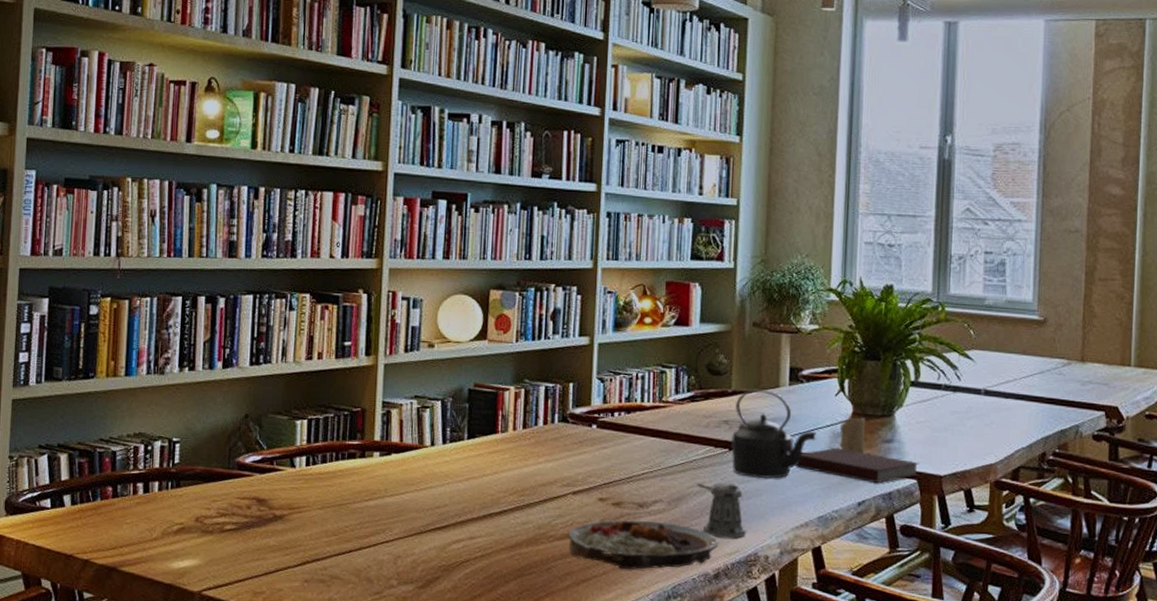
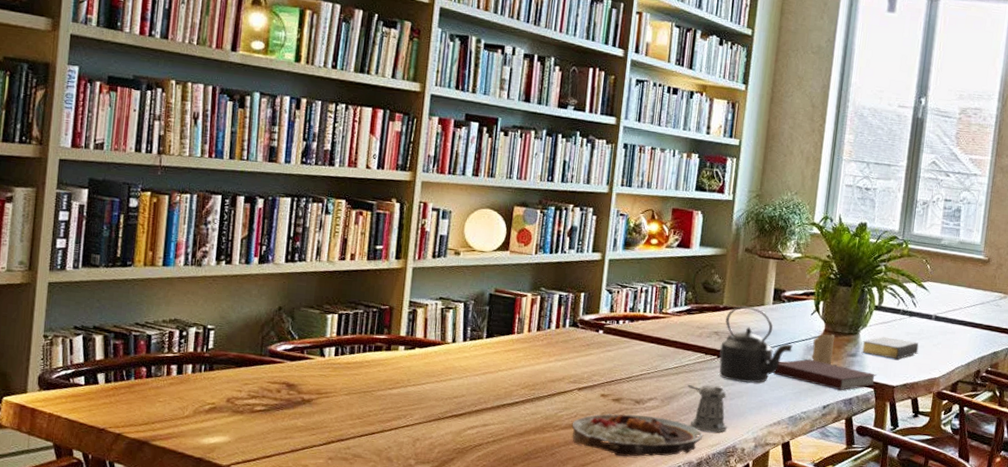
bible: none [898,417,968,444] -> present [861,336,919,359]

